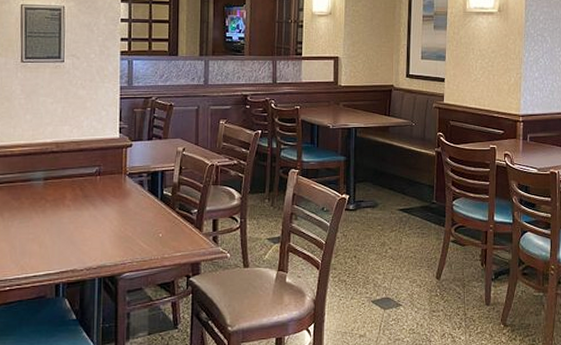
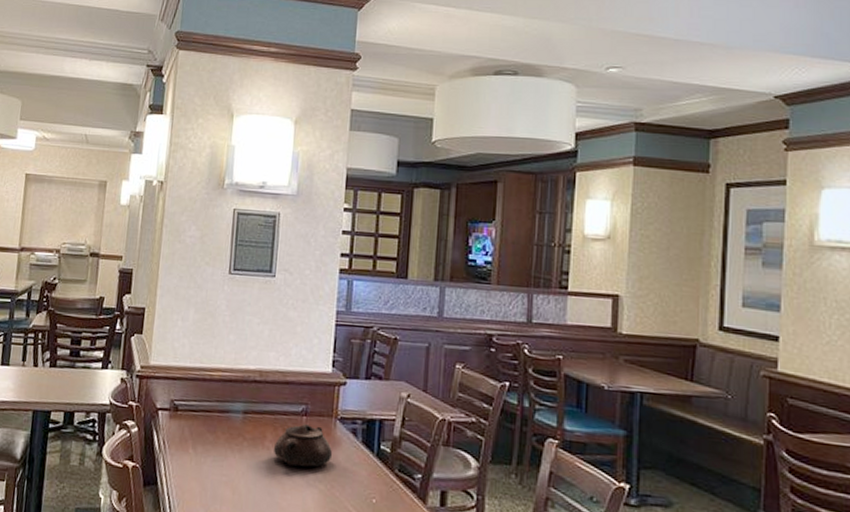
teapot: none [74,182,123,218] -> present [274,424,332,467]

